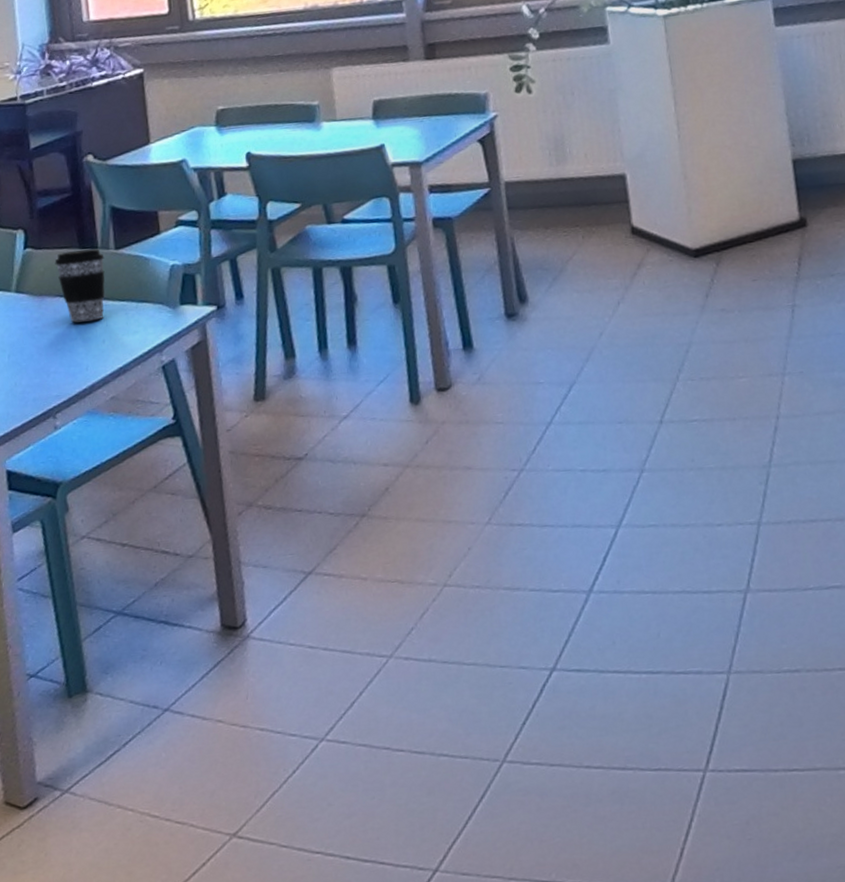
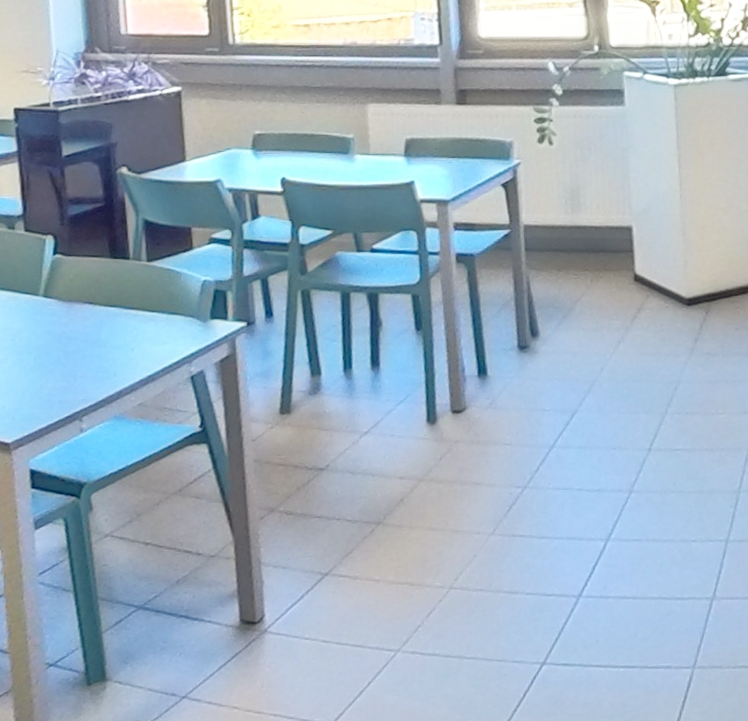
coffee cup: present [54,248,105,323] -> none [85,259,136,330]

